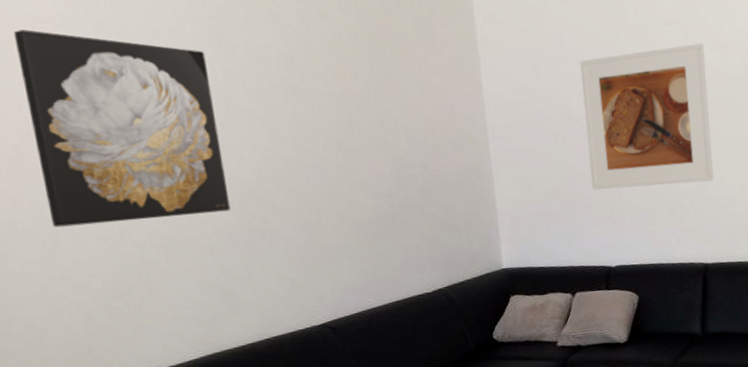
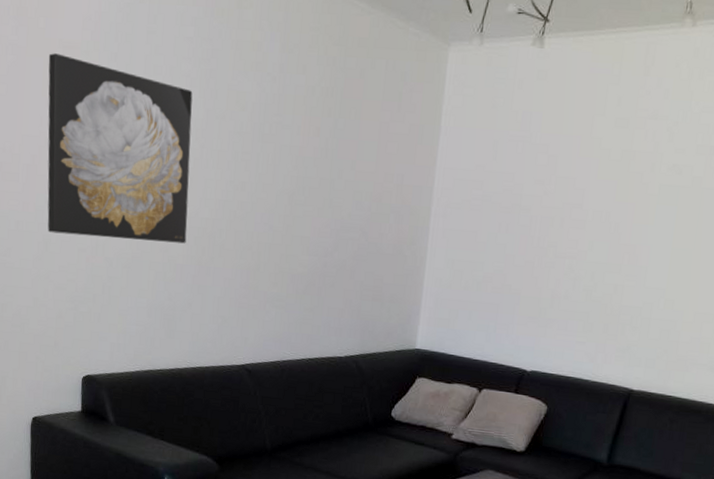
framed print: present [580,43,714,191] -> none [525,144,689,301]

